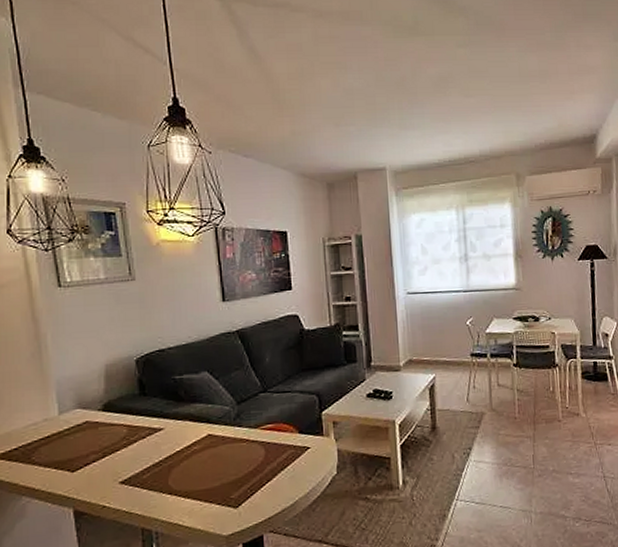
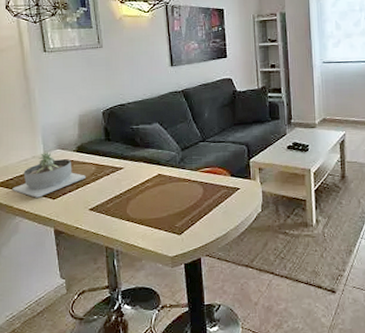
succulent planter: none [17,412,114,472] -> present [12,152,86,198]

